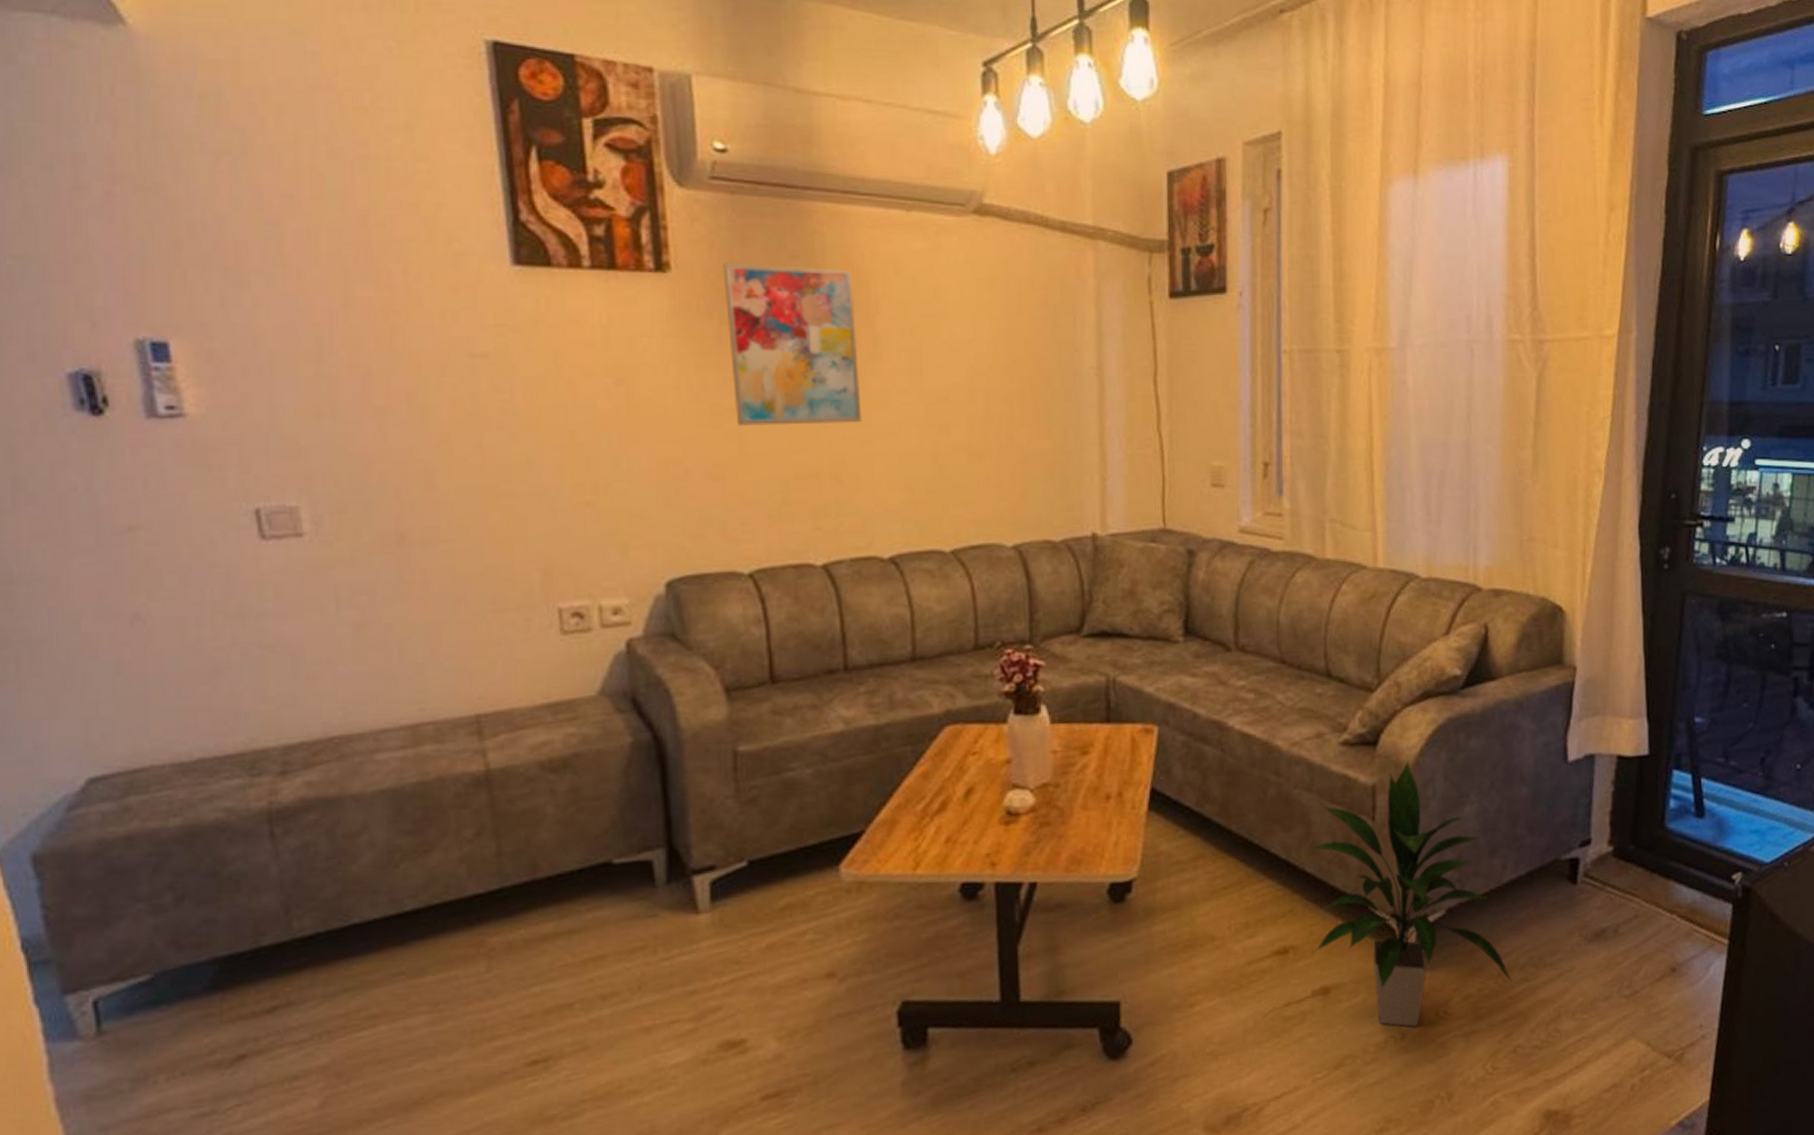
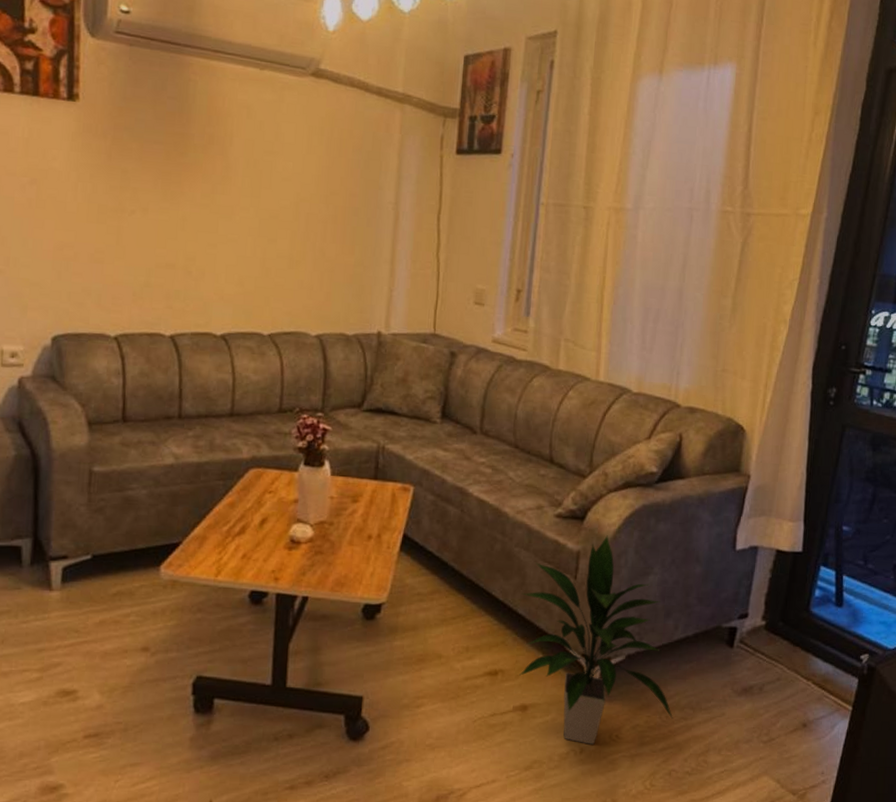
wall art: present [723,262,862,426] -> none [116,98,214,230]

